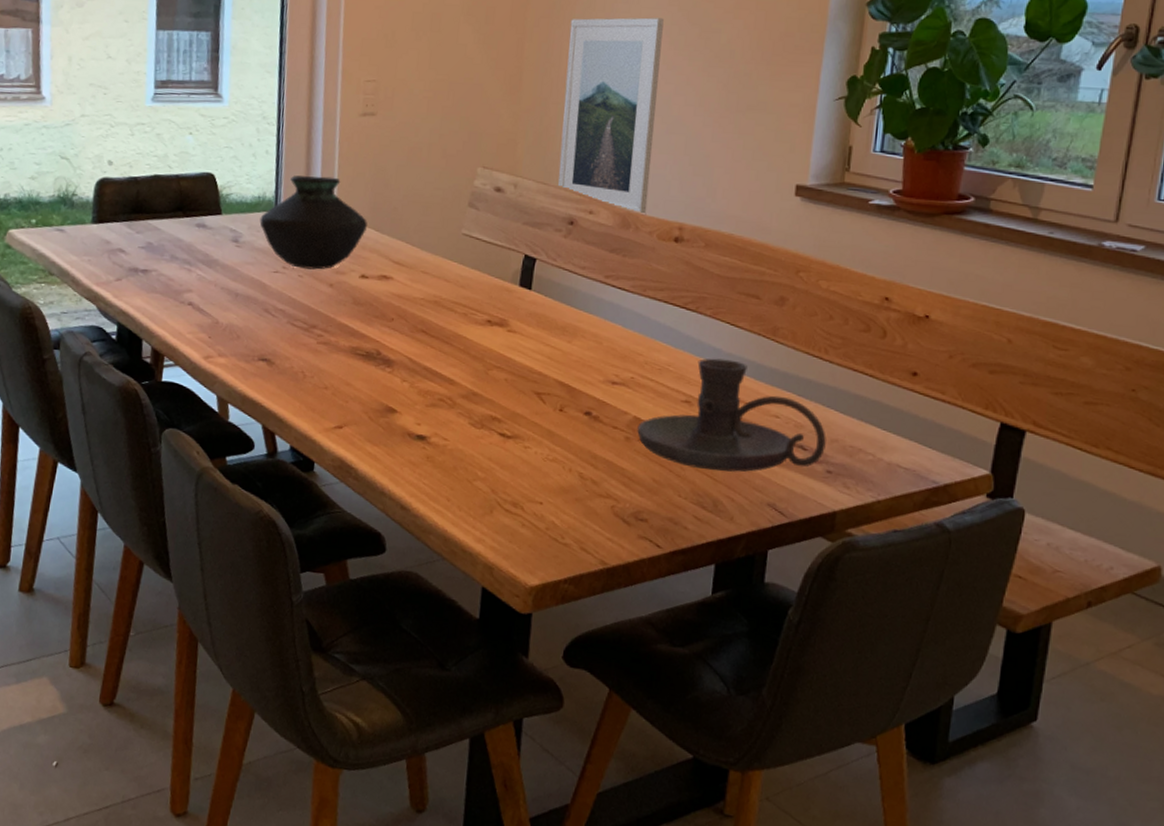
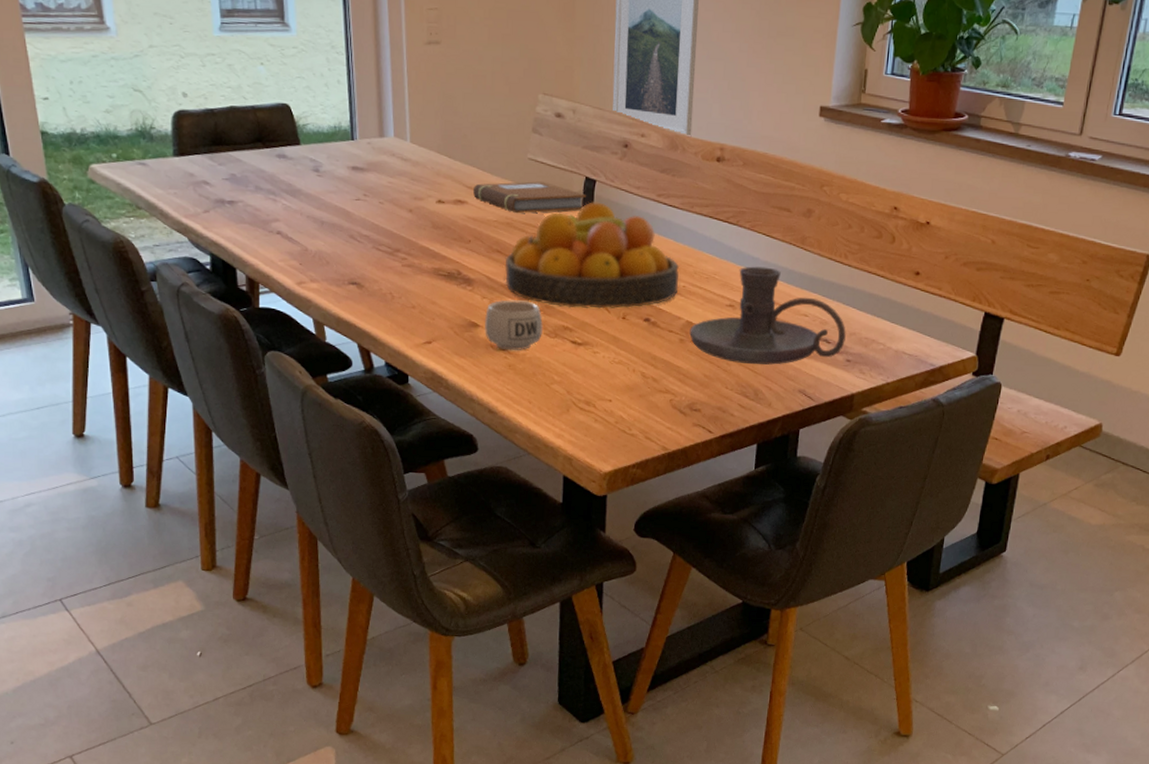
vase: present [259,175,367,270] -> none [338,105,440,197]
notebook: none [400,258,524,292] -> present [473,181,586,214]
mug: none [402,384,468,441] -> present [484,300,543,351]
fruit bowl: none [428,281,629,399] -> present [504,202,680,309]

